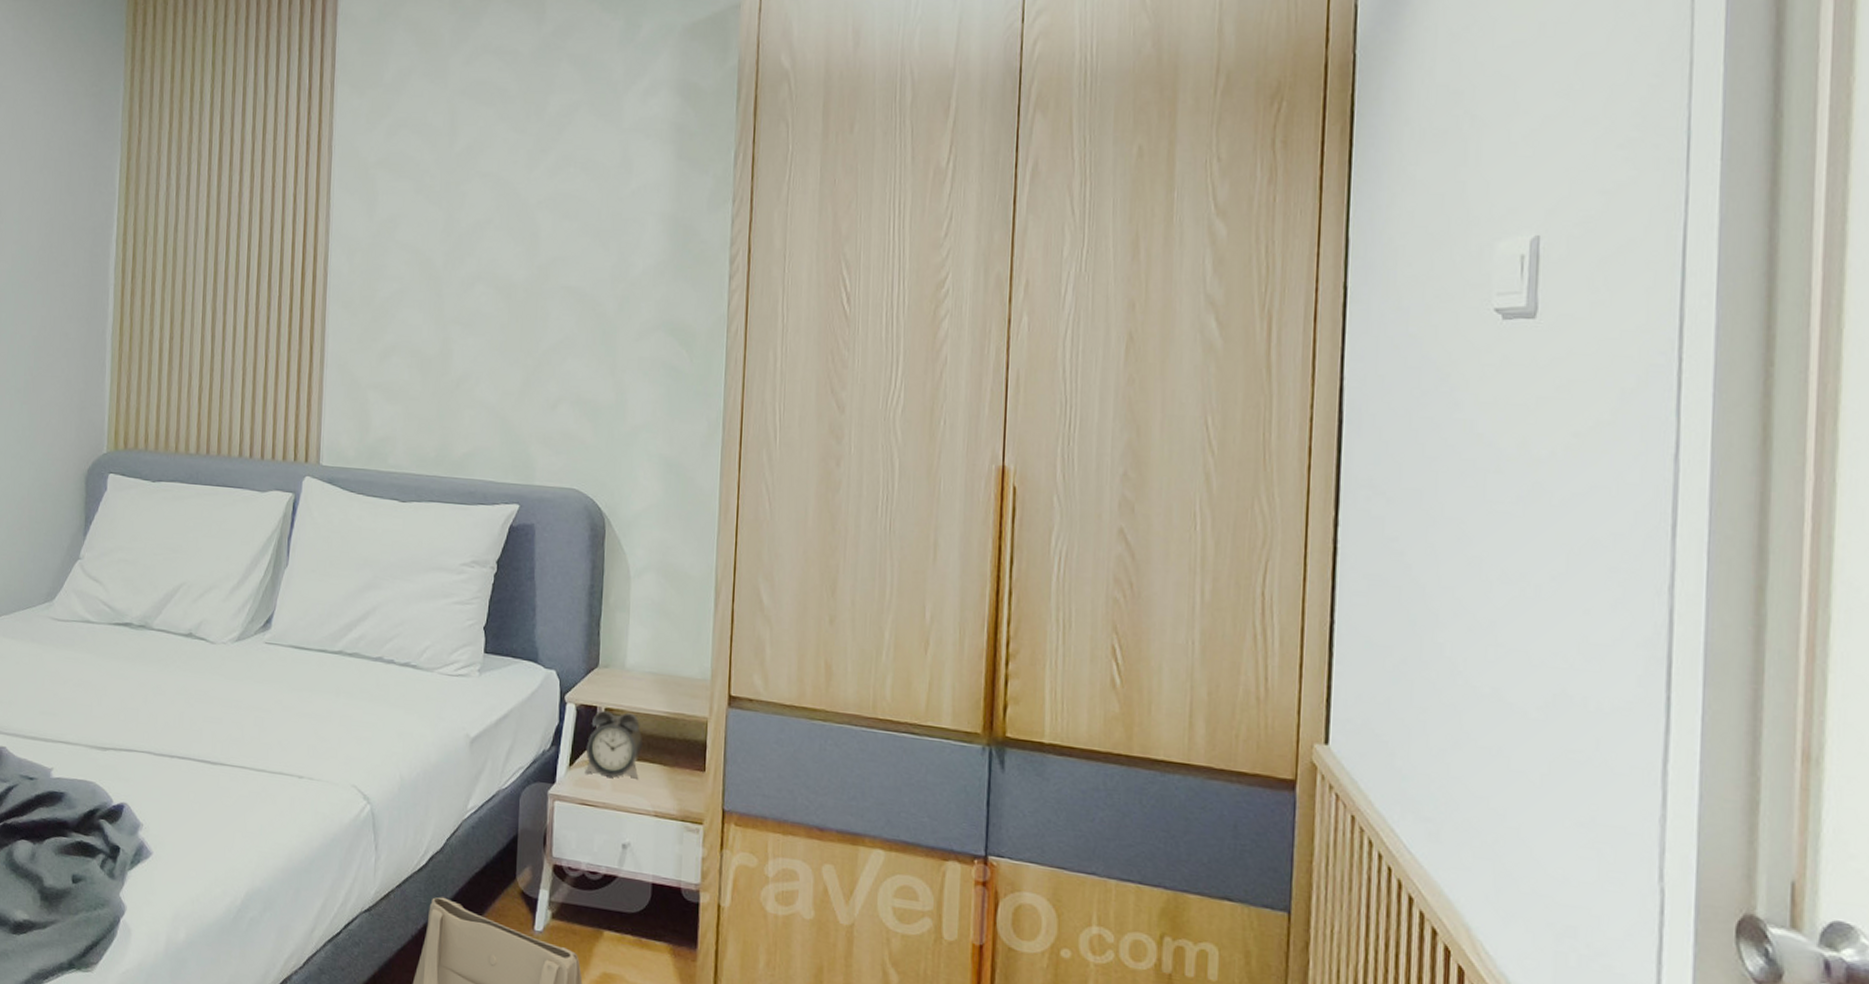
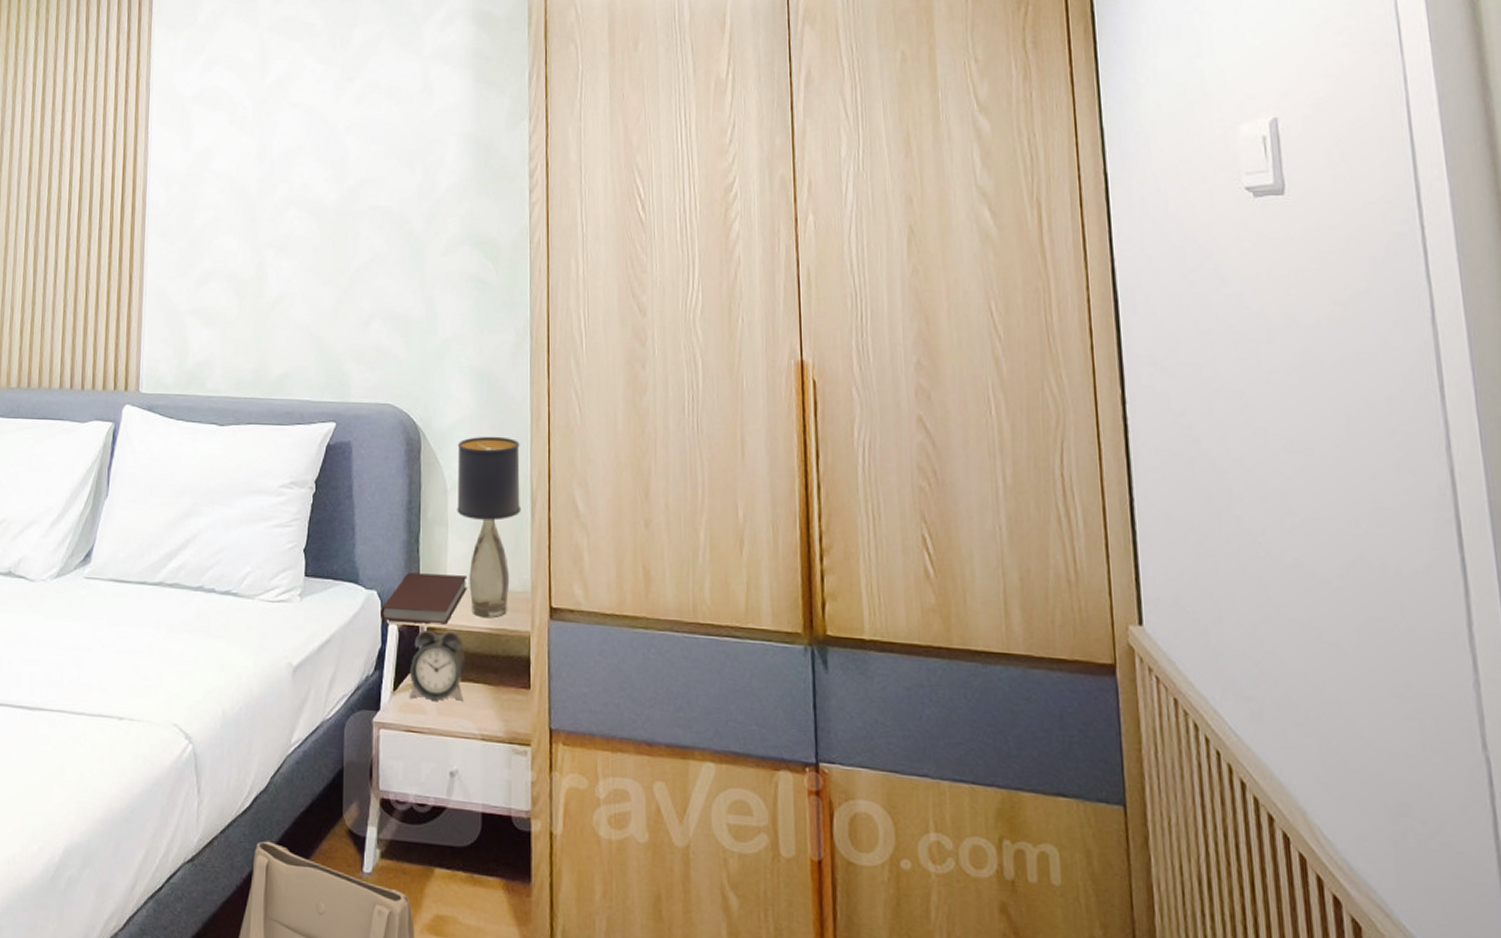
book: none [558,655,647,707] -> present [379,572,467,625]
table lamp: none [639,526,707,703] -> present [457,436,521,619]

